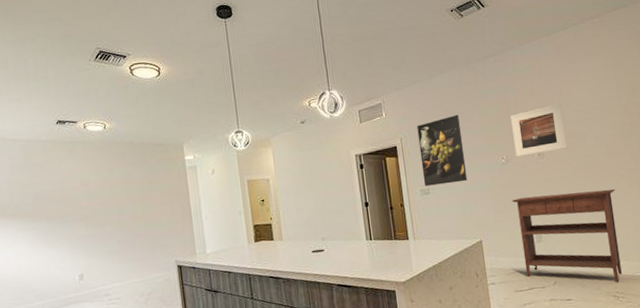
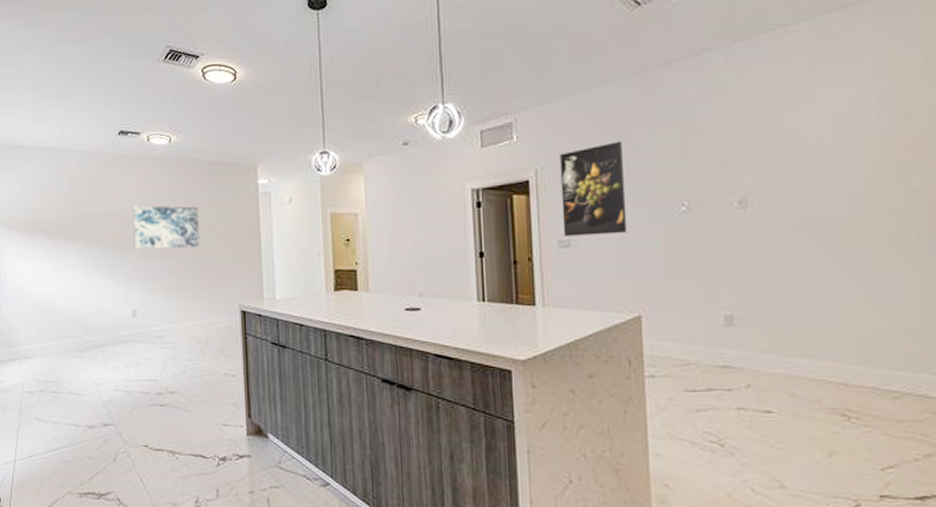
wall art: none [73,182,138,222] -> present [132,205,200,250]
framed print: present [510,104,567,157] -> none [699,131,786,204]
console table: present [512,189,622,282] -> none [692,259,861,395]

